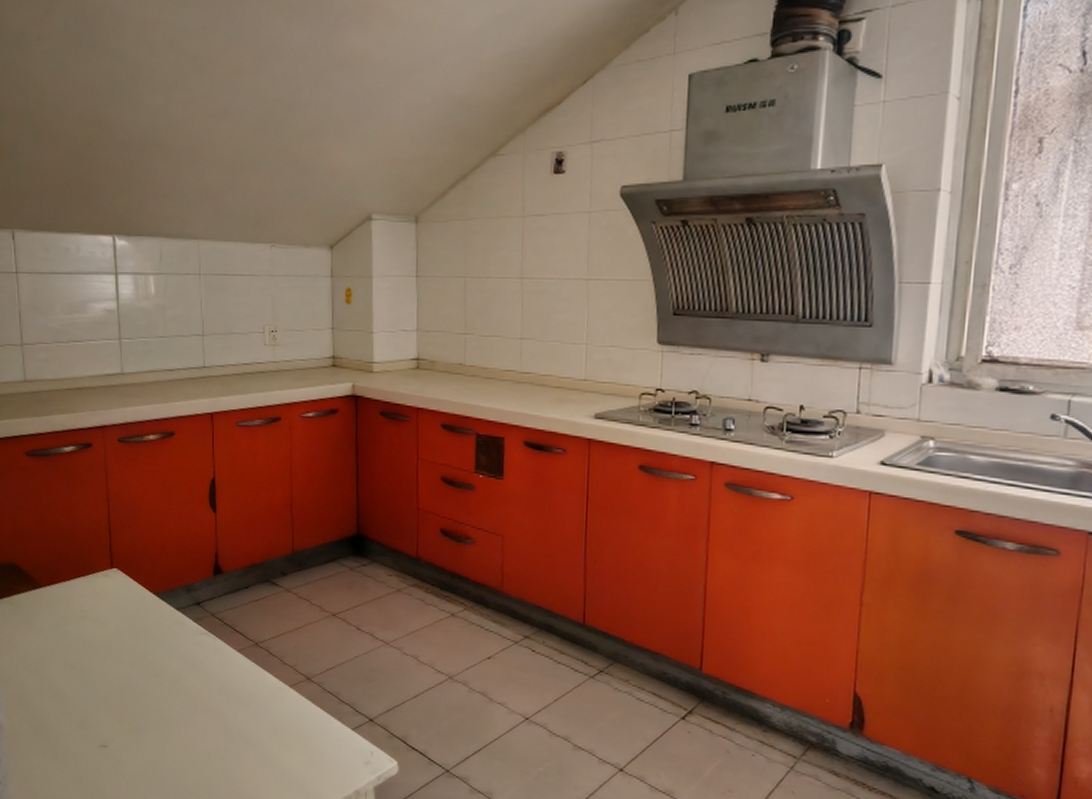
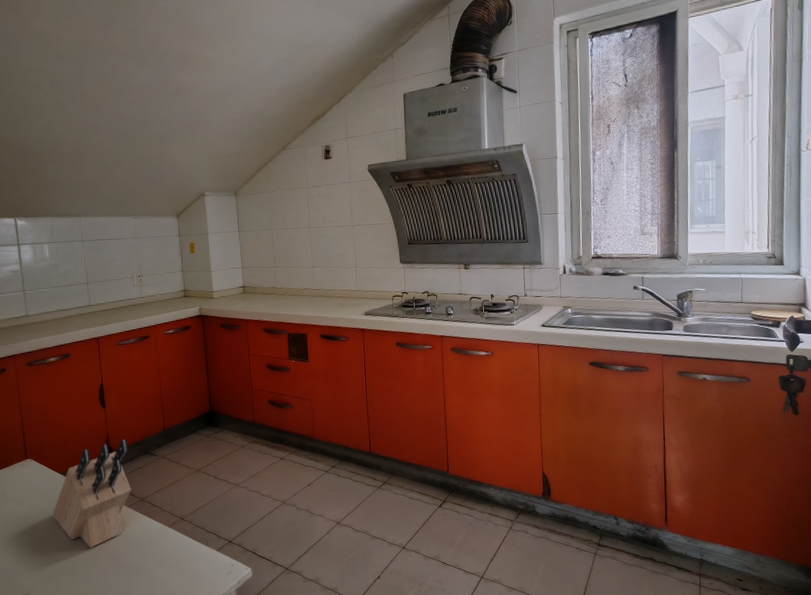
knife block: none [141,557,244,699] -> present [52,439,132,548]

